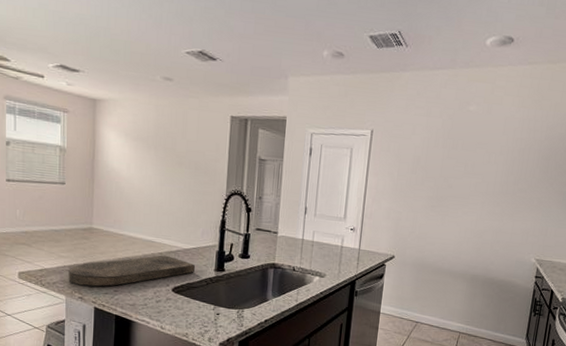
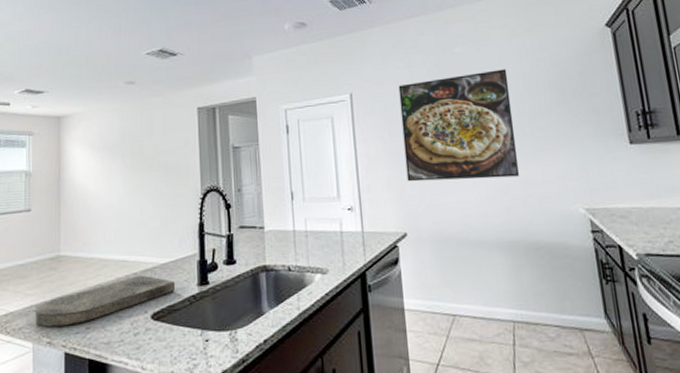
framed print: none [404,130,509,226] -> present [398,69,520,182]

